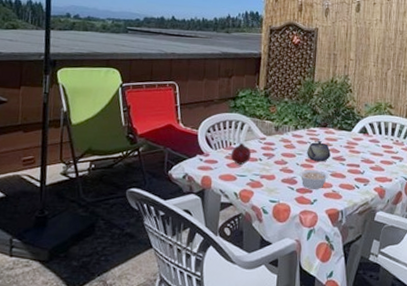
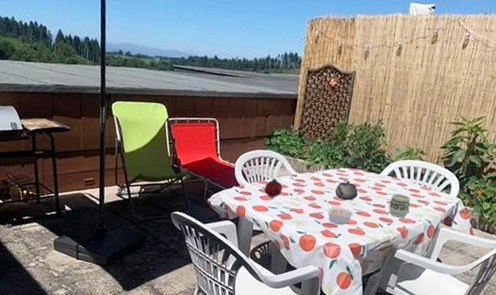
cup: none [363,151,385,177] -> present [388,193,411,218]

